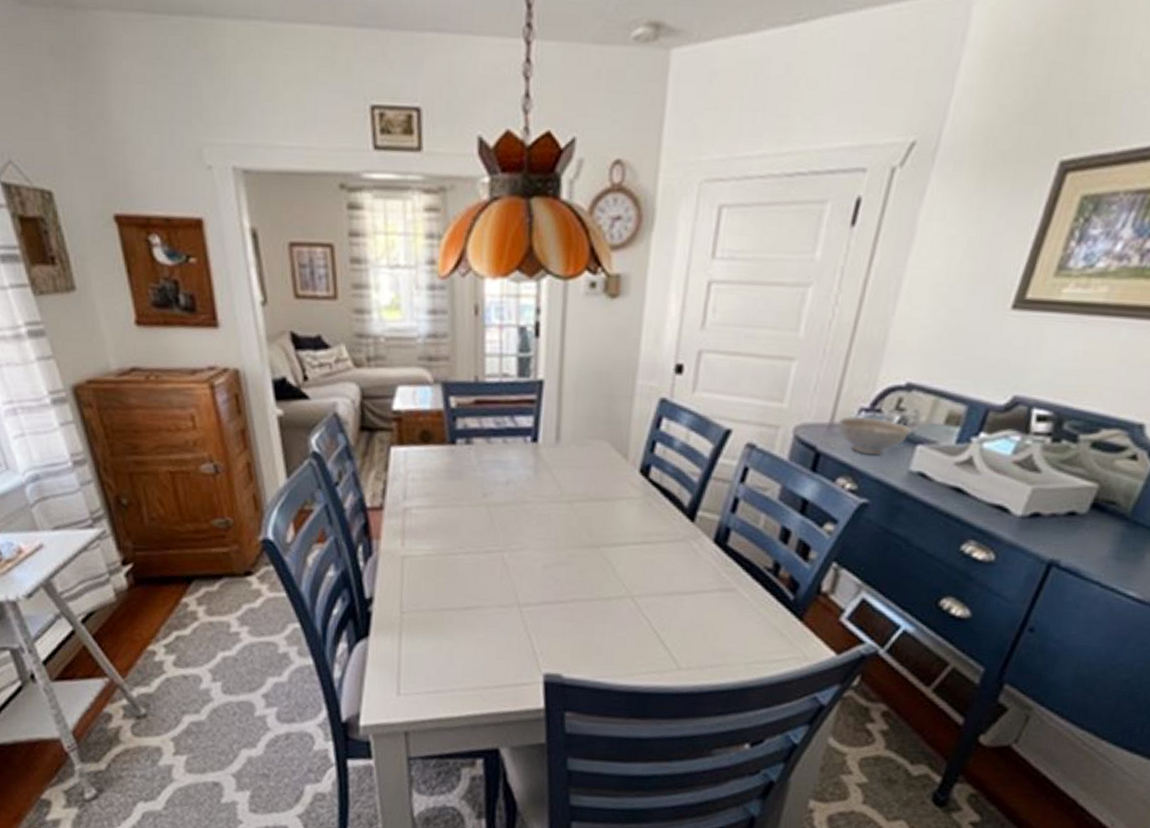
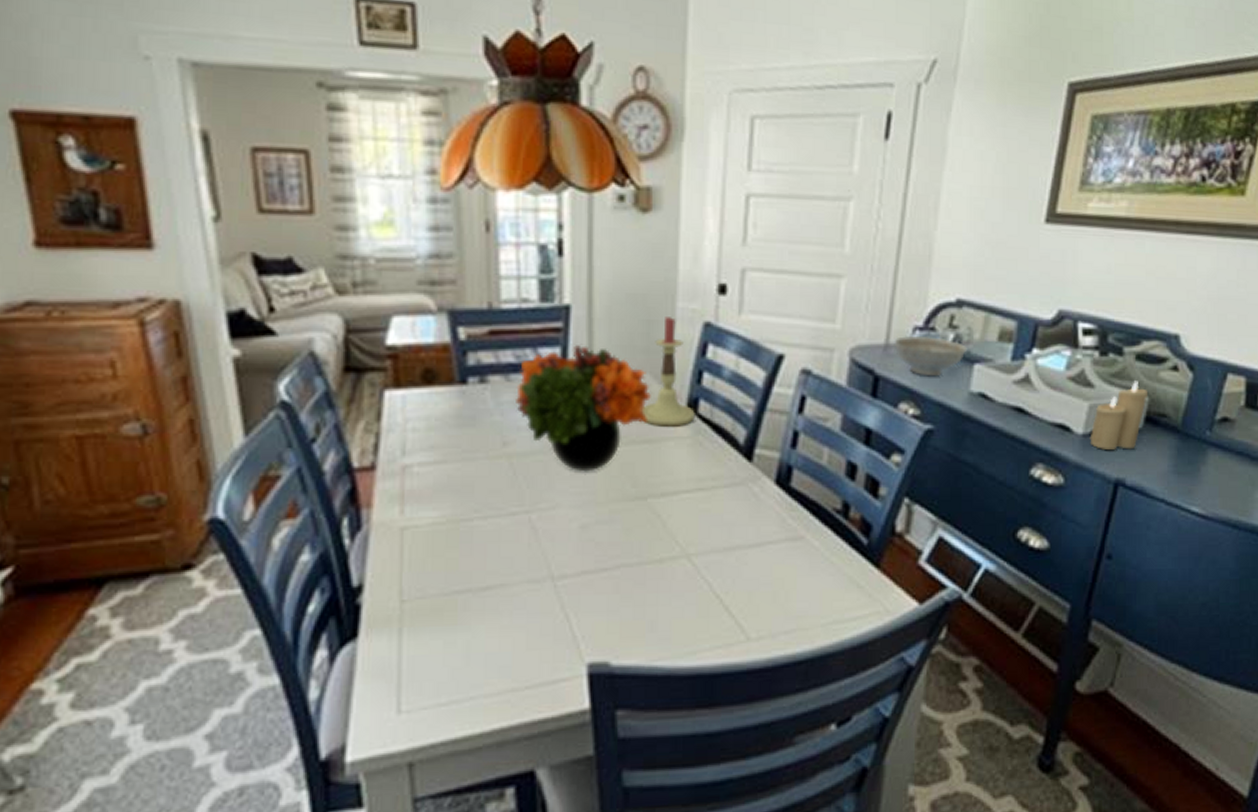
flower arrangement: none [493,415,609,522] -> present [514,345,651,472]
candlestick: none [599,392,647,489] -> present [641,317,695,427]
candle: none [1027,468,1100,533] -> present [1090,381,1149,450]

